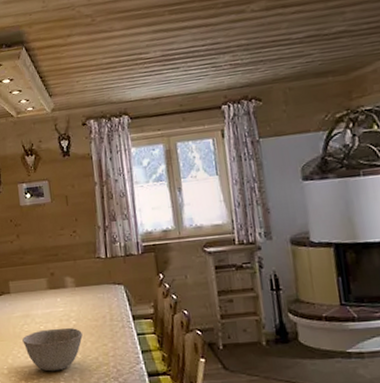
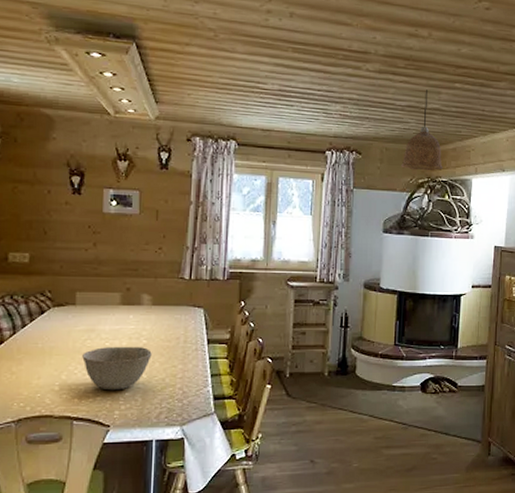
pendant lamp: none [311,13,364,106] -> present [401,90,443,171]

